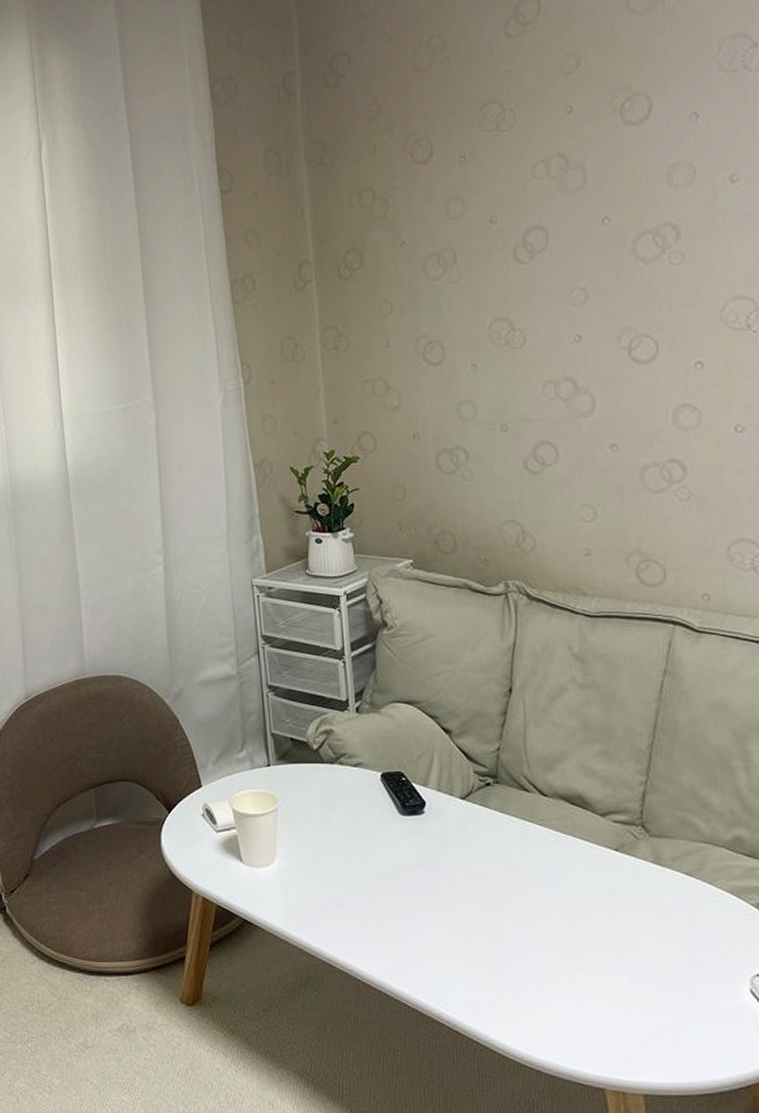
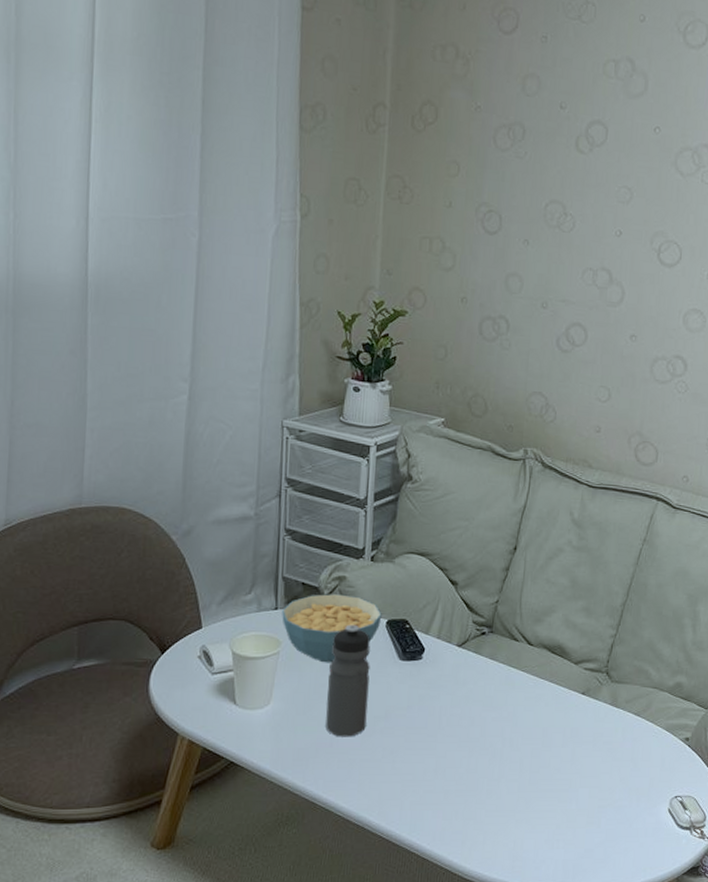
cereal bowl: none [275,748,376,819] -> present [282,594,382,663]
water bottle: none [328,779,374,897] -> present [325,624,371,737]

